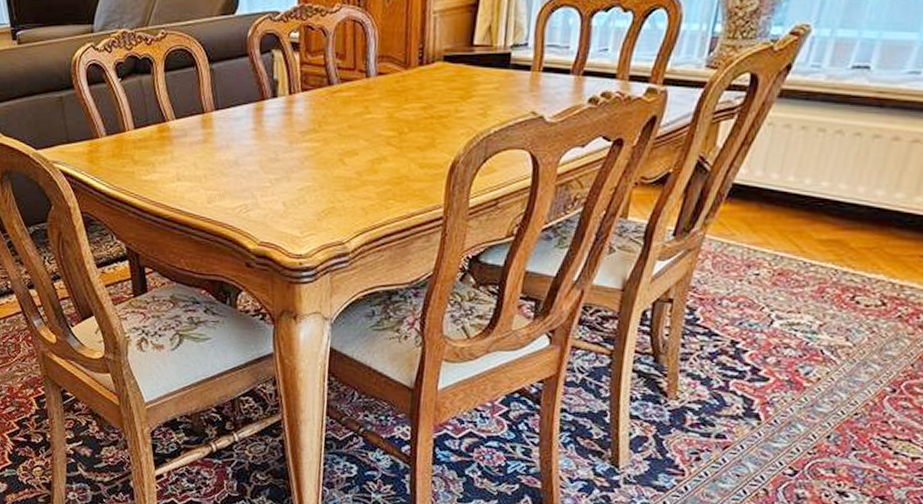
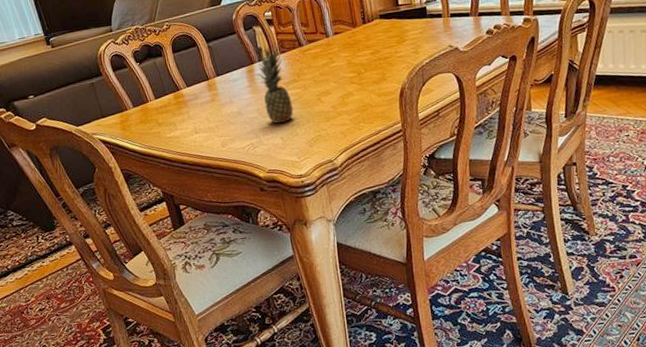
fruit: none [263,79,306,185] -> present [254,45,294,124]

